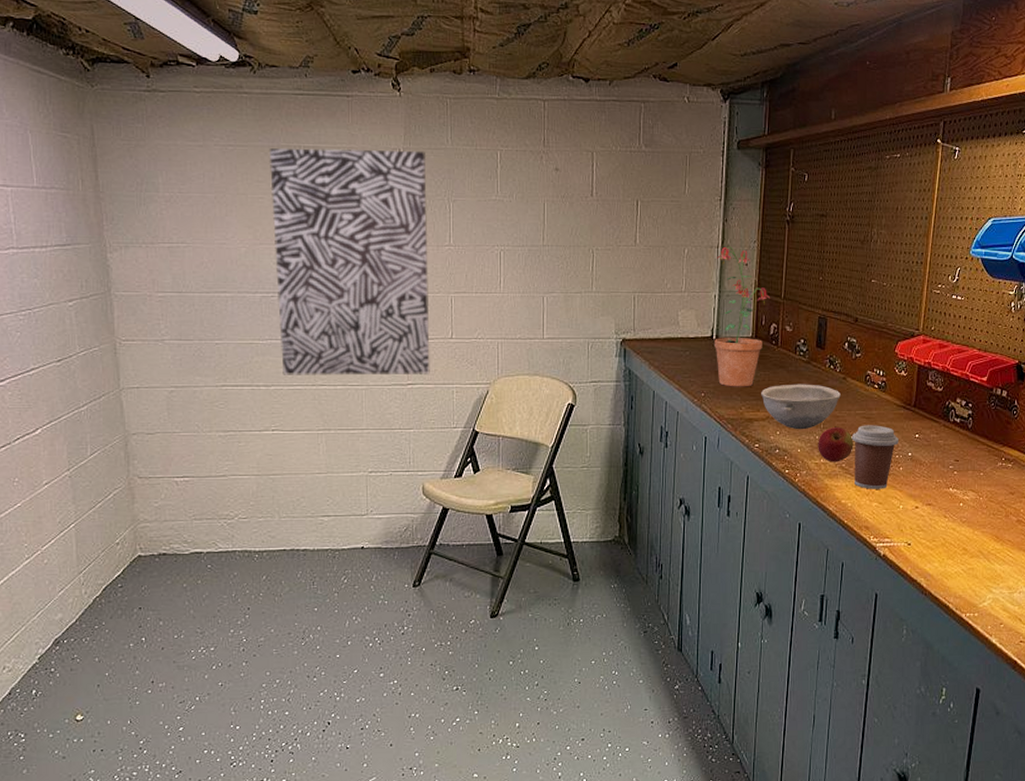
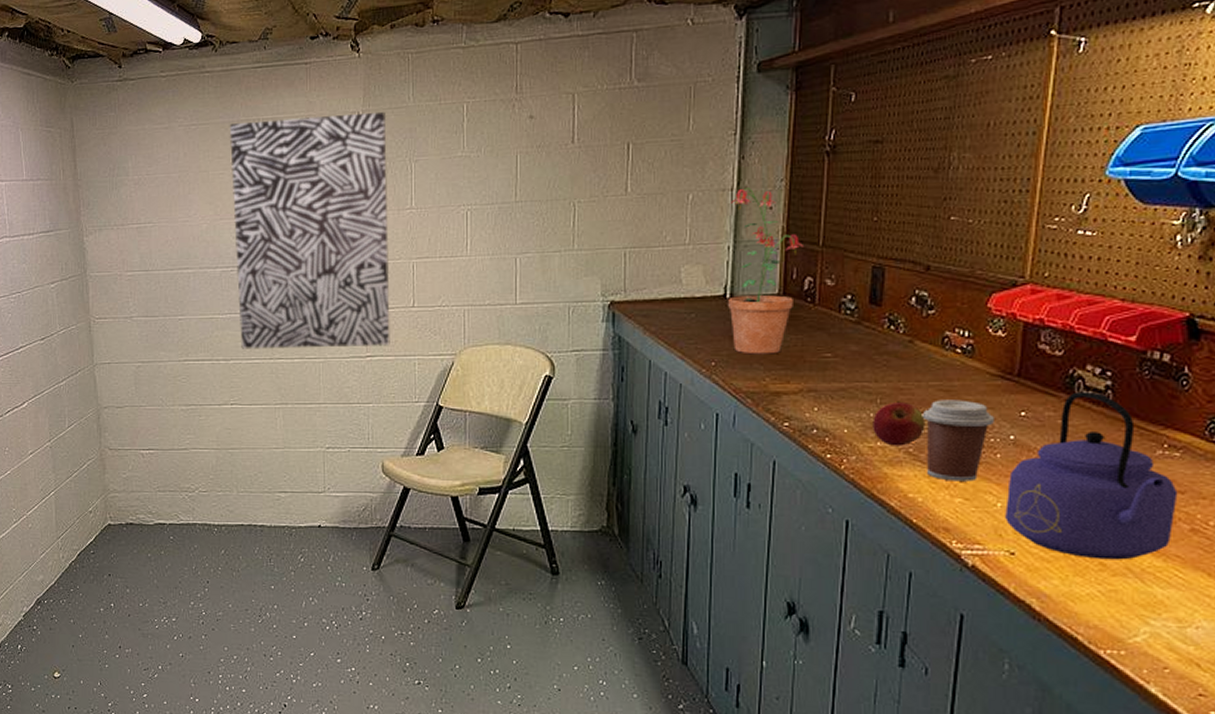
bowl: present [761,384,841,430] -> none [792,349,906,406]
kettle: none [905,419,1010,546] -> present [1005,391,1178,560]

